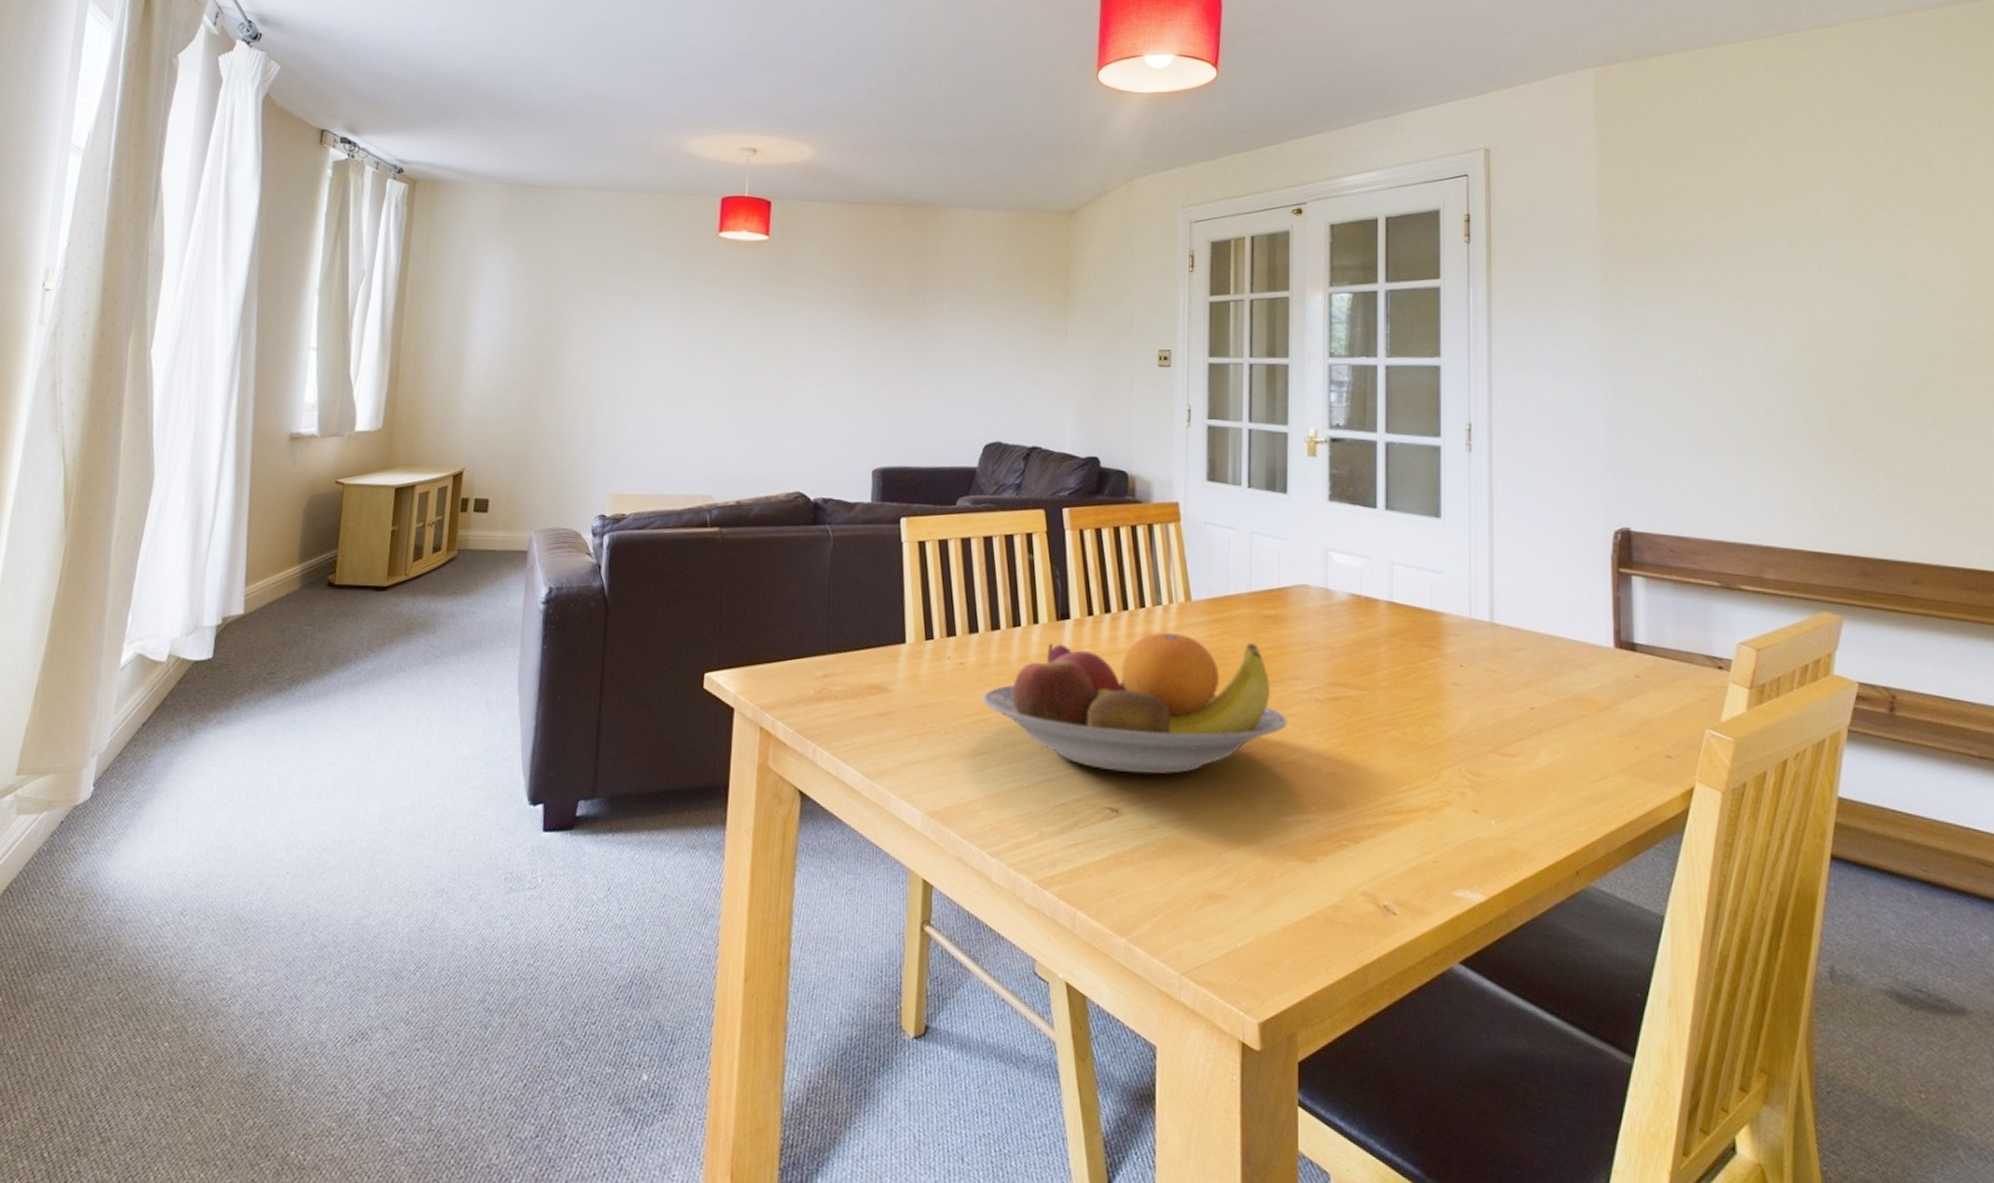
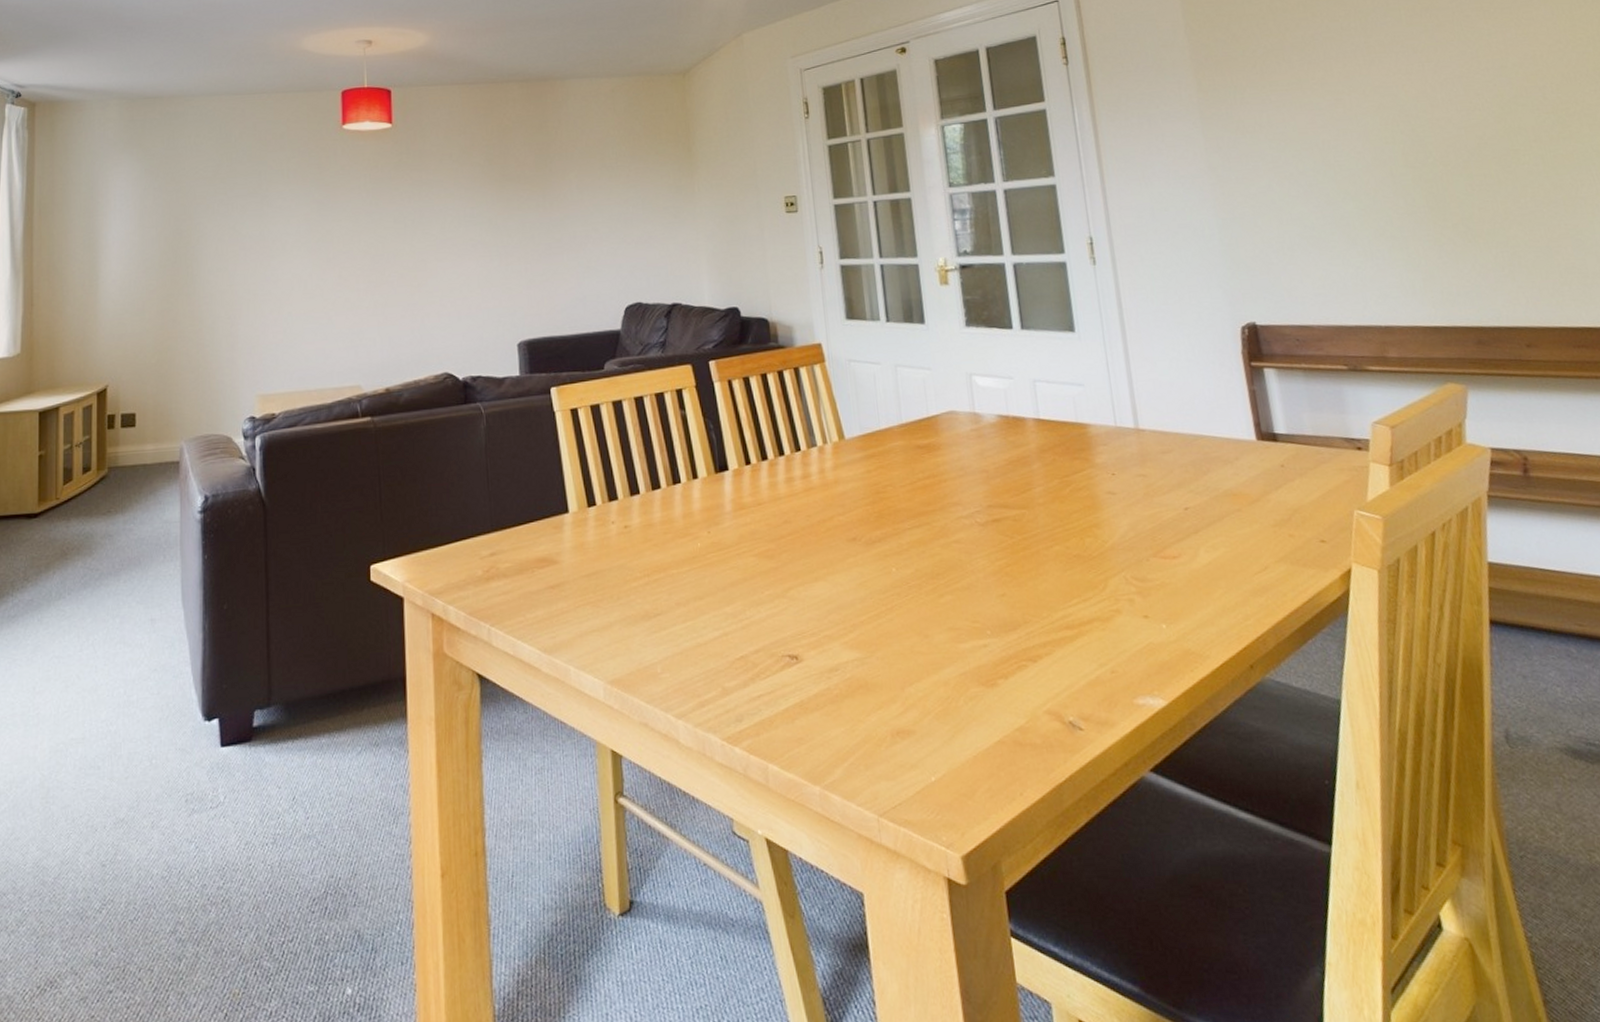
fruit bowl: present [982,631,1288,775] -> none [650,472,953,618]

